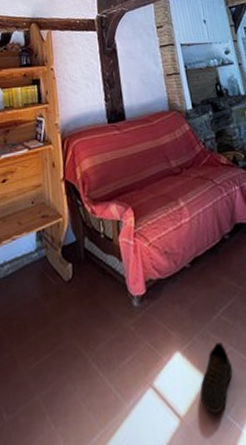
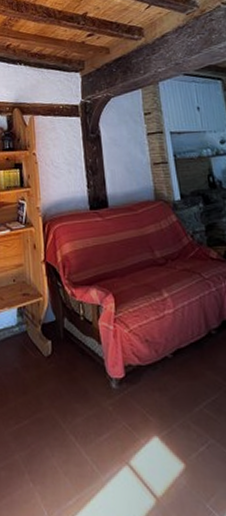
shoe: present [200,342,233,414] -> none [178,433,214,500]

